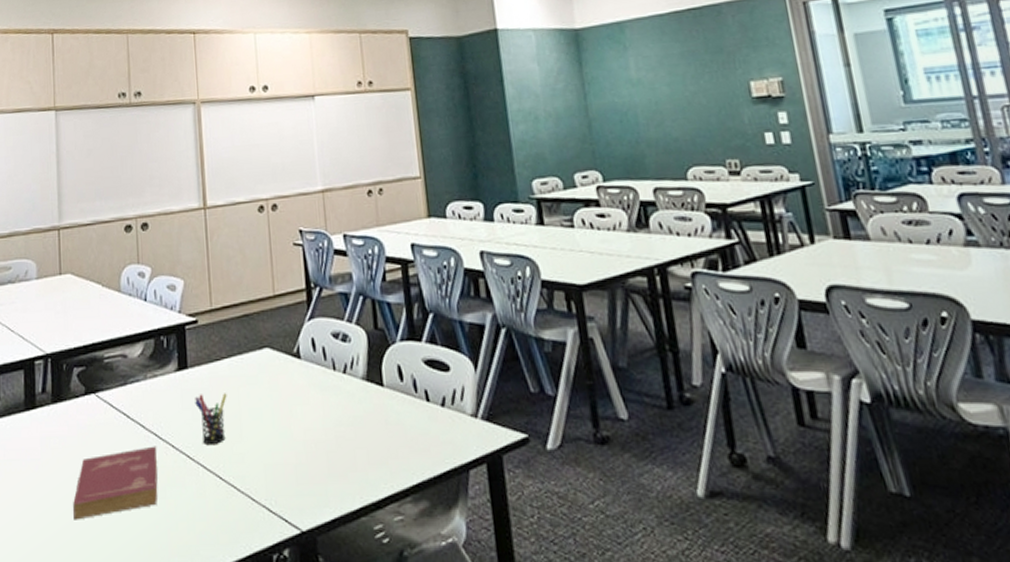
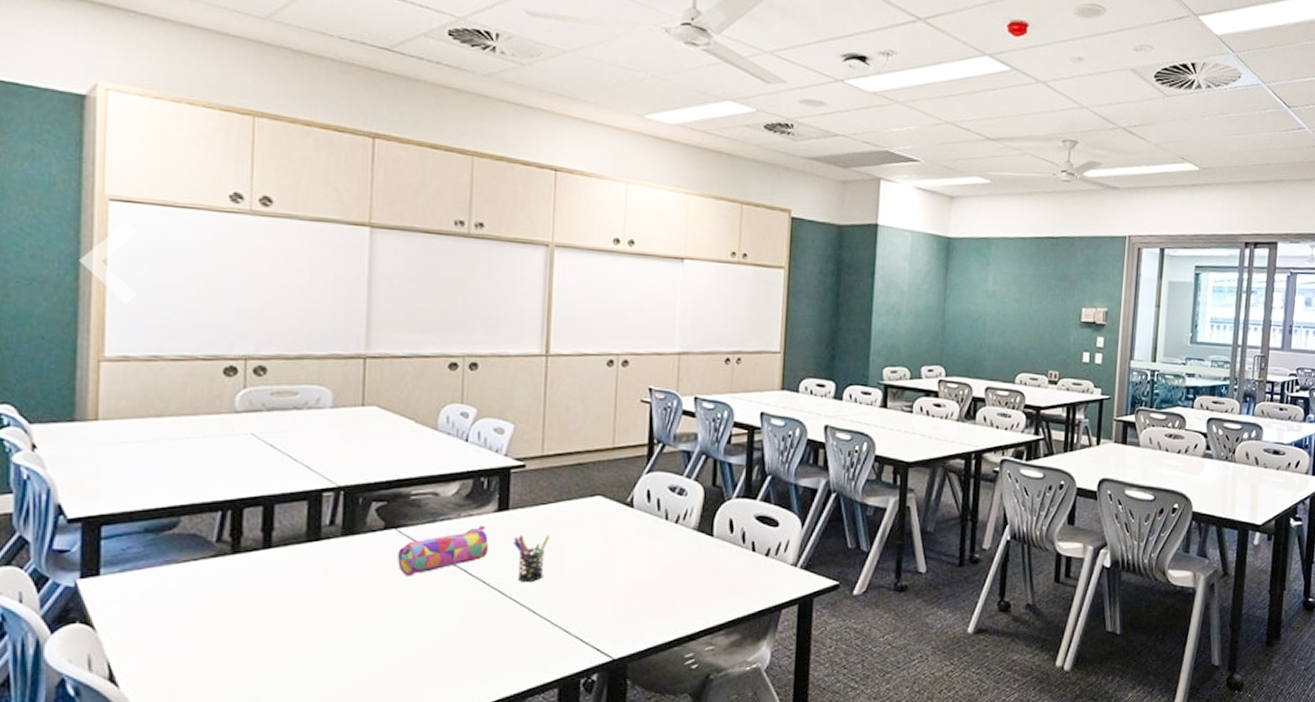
book: present [73,446,158,520] -> none [360,581,466,649]
pencil case: none [98,386,174,442] -> present [398,525,488,576]

